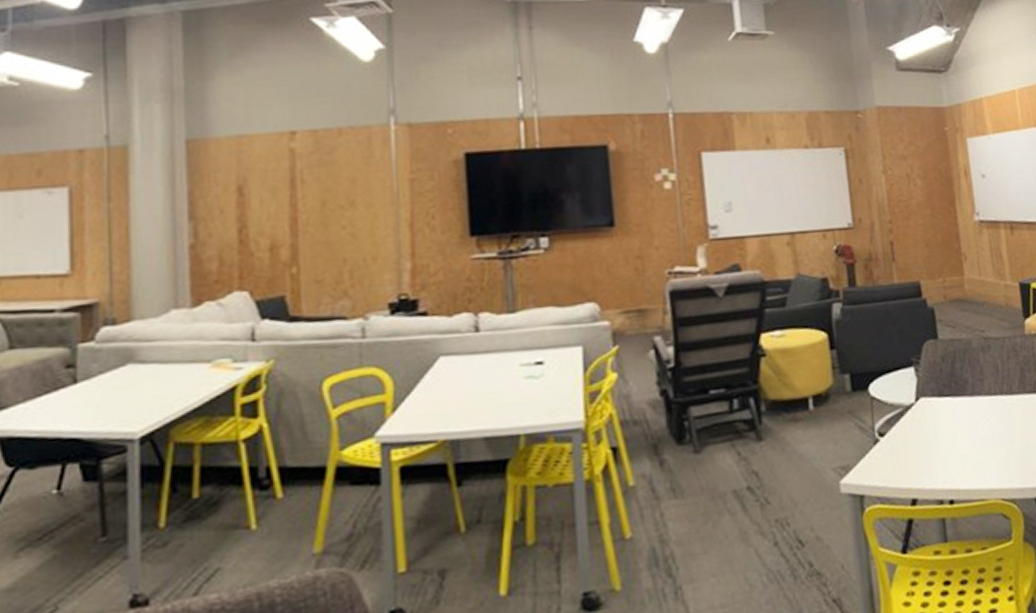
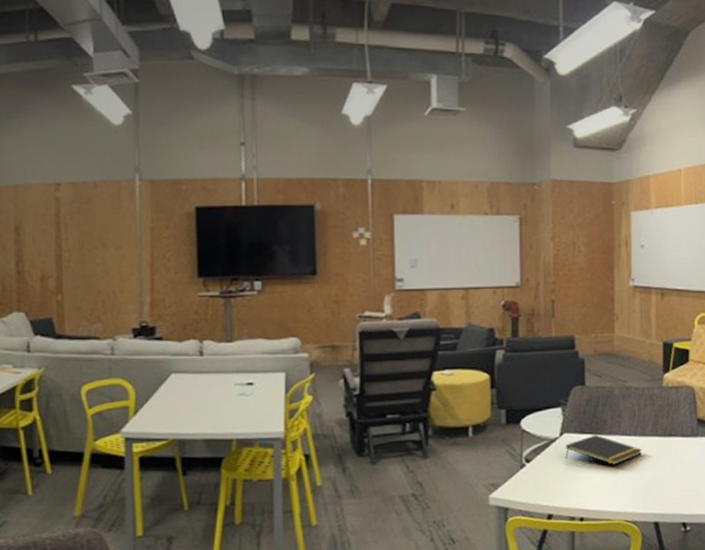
notepad: none [923,396,1011,432] -> present [565,434,642,465]

